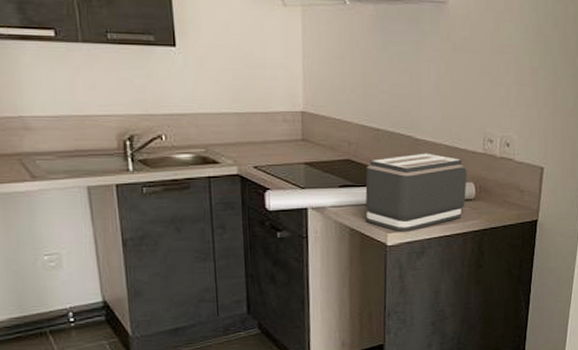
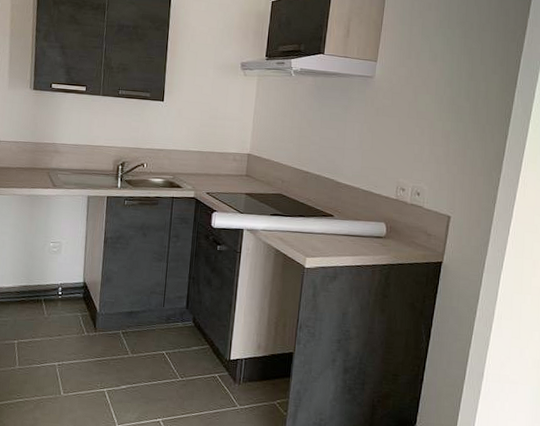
toaster: present [365,153,467,232] -> none [290,194,380,258]

